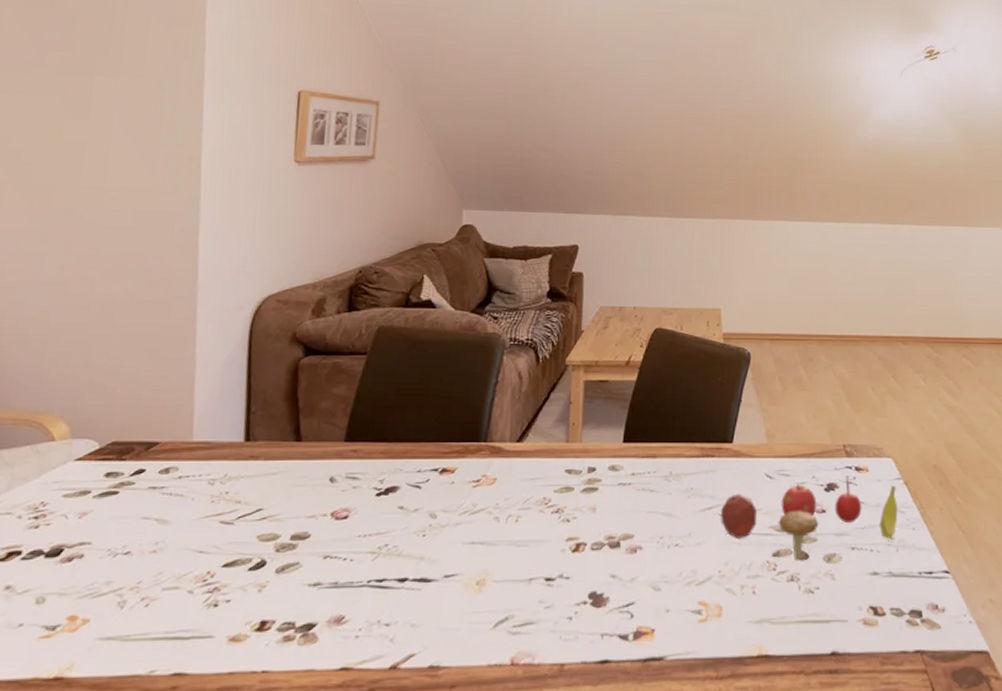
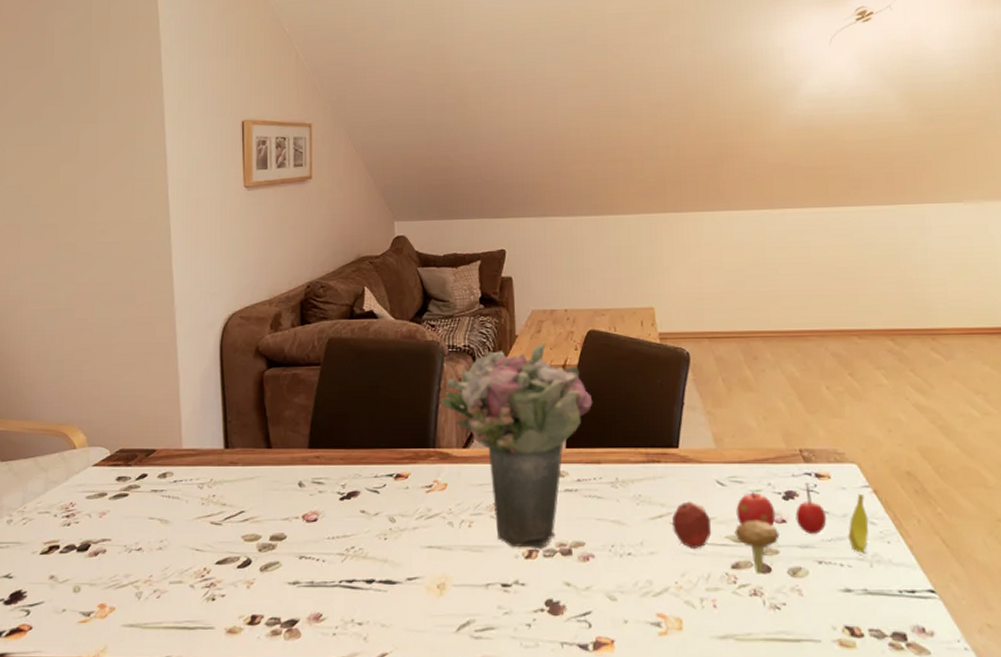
flower bouquet: none [496,339,654,543] -> present [440,343,593,550]

